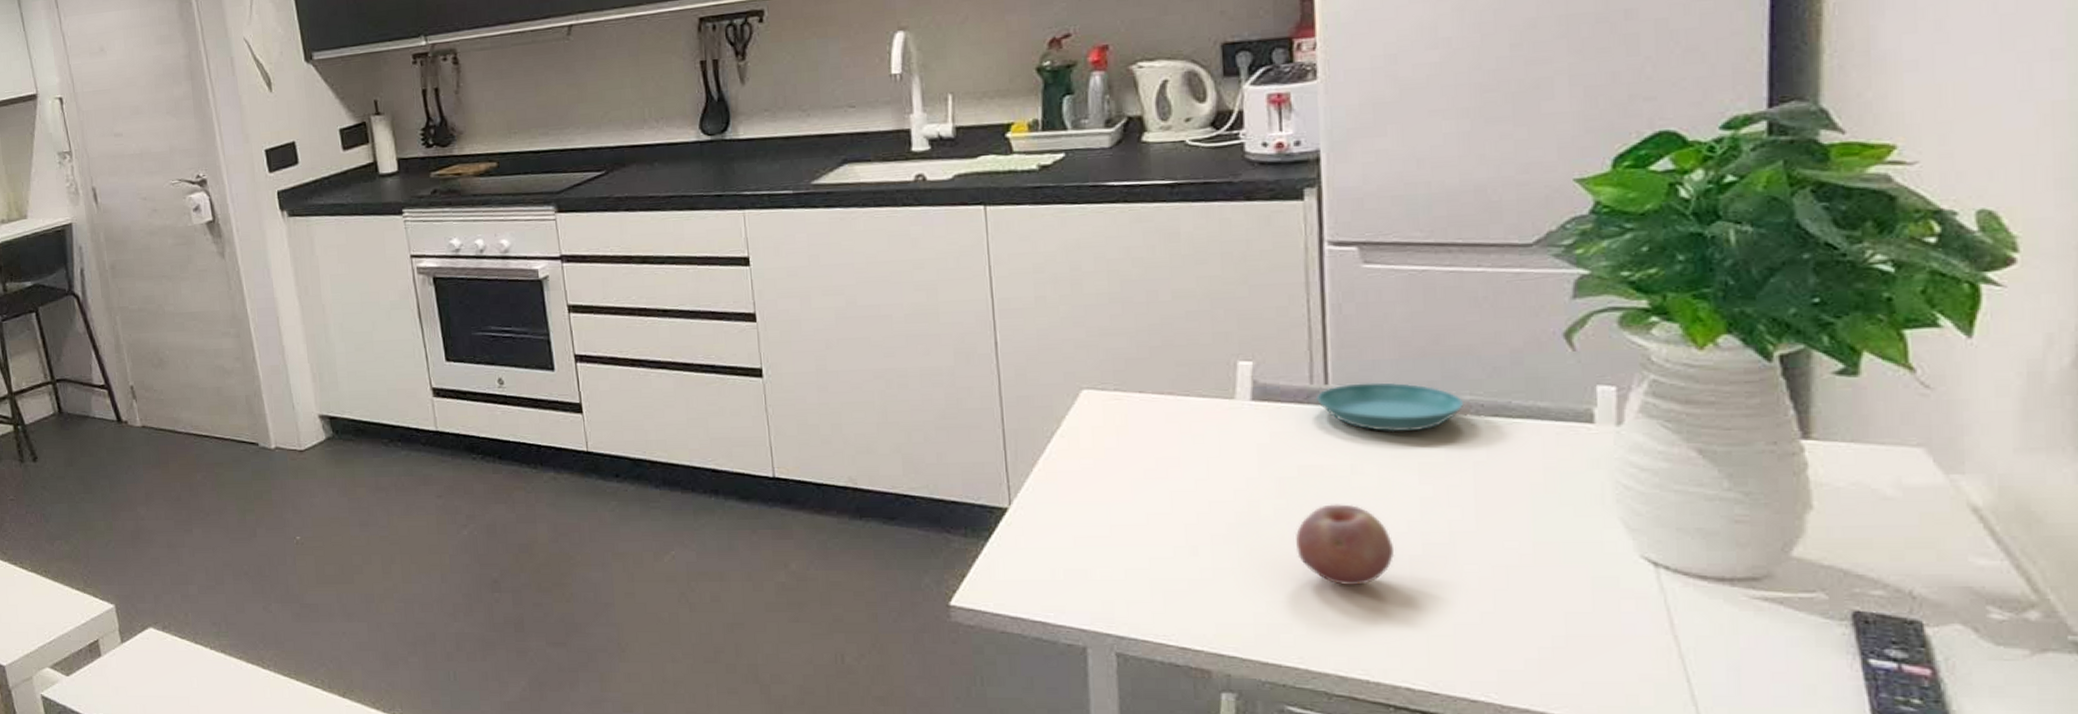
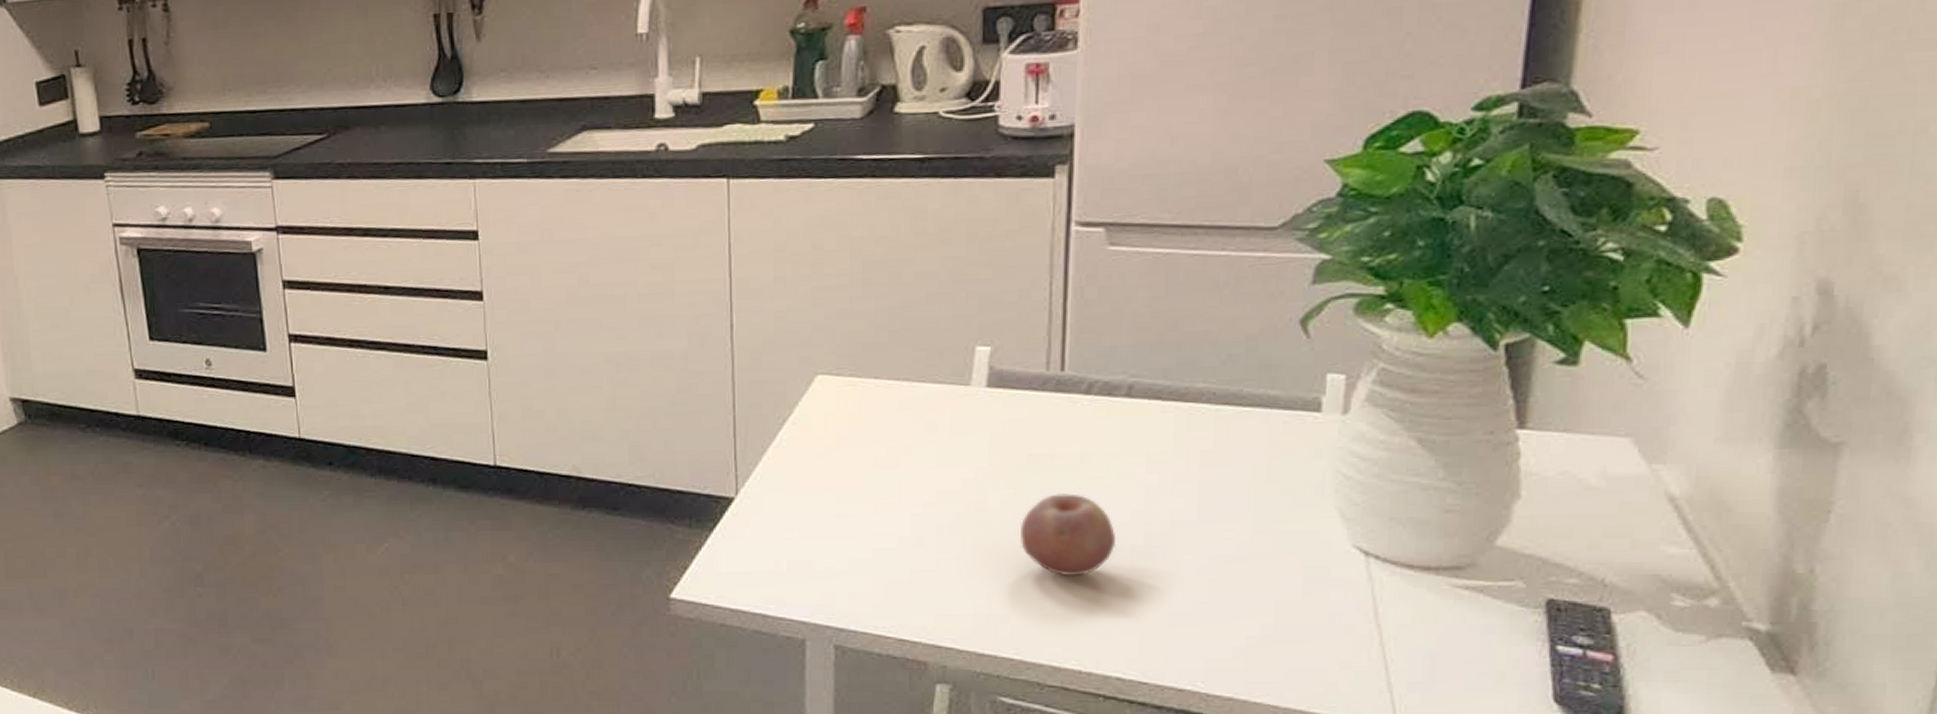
saucer: present [1315,382,1465,433] -> none [1050,369,1197,421]

